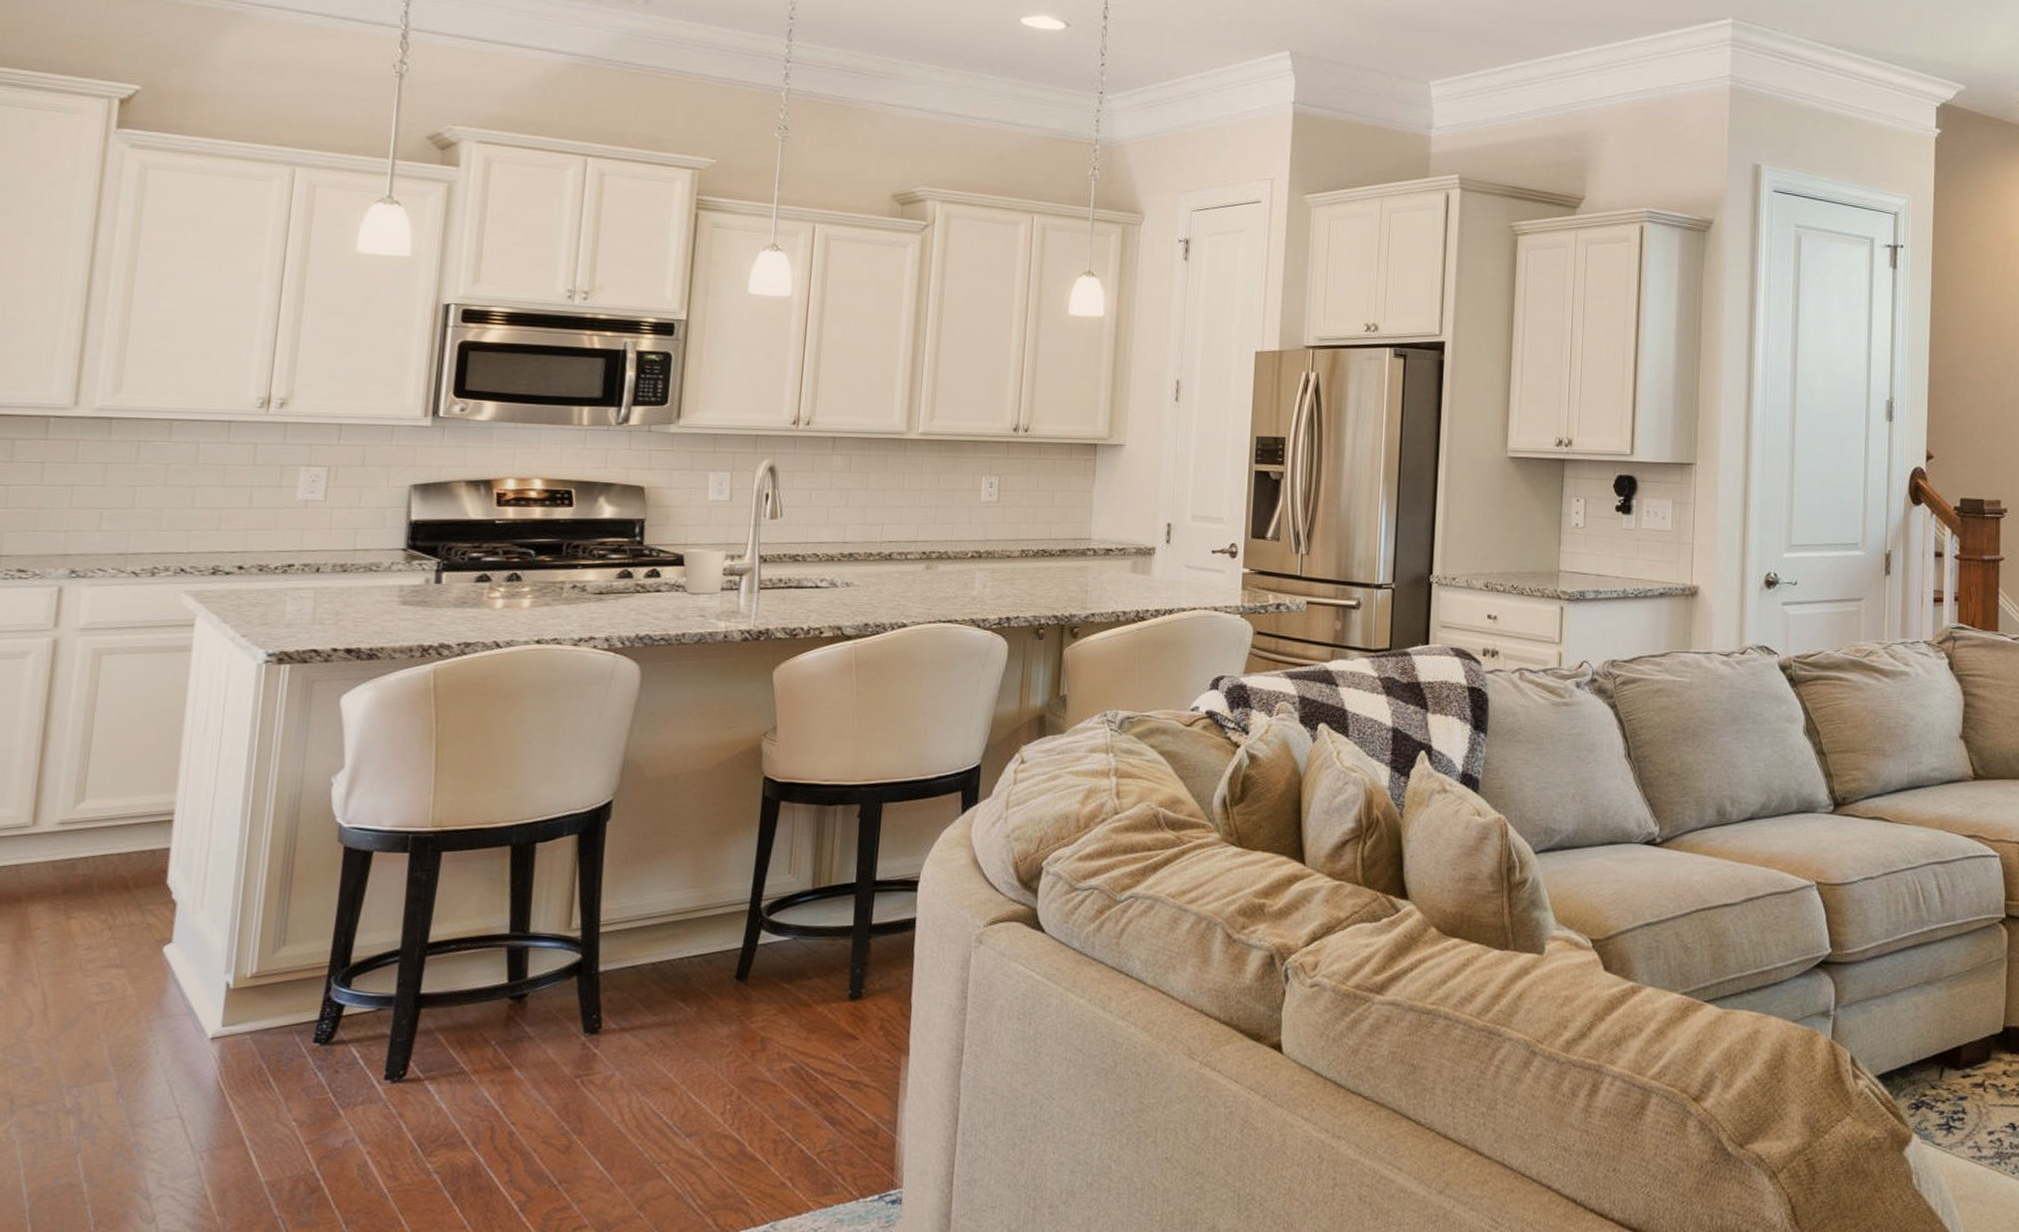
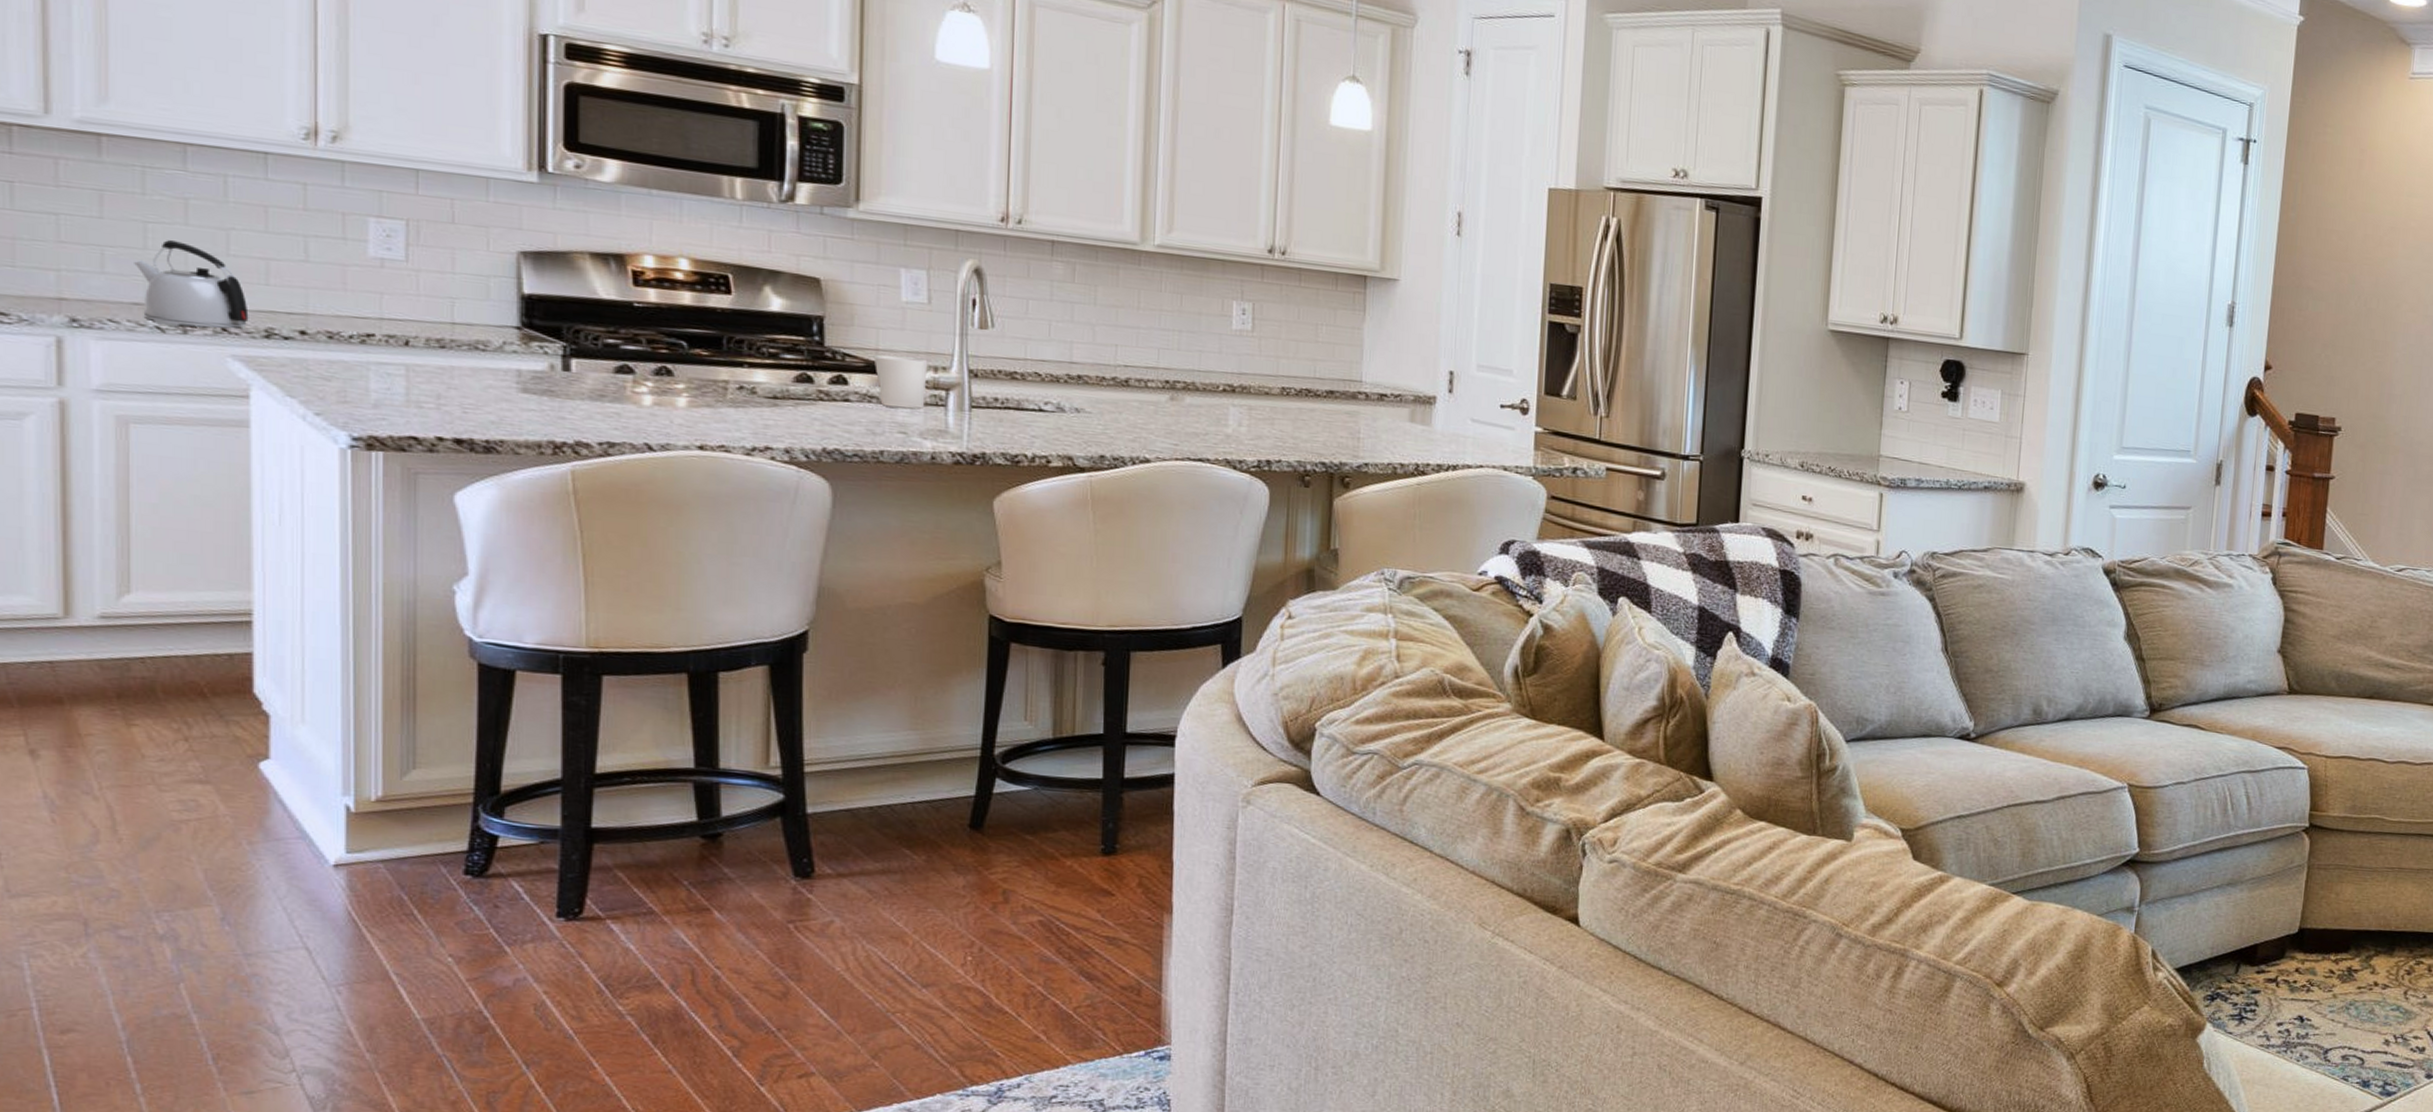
kettle: none [123,500,202,572] -> present [134,240,249,330]

